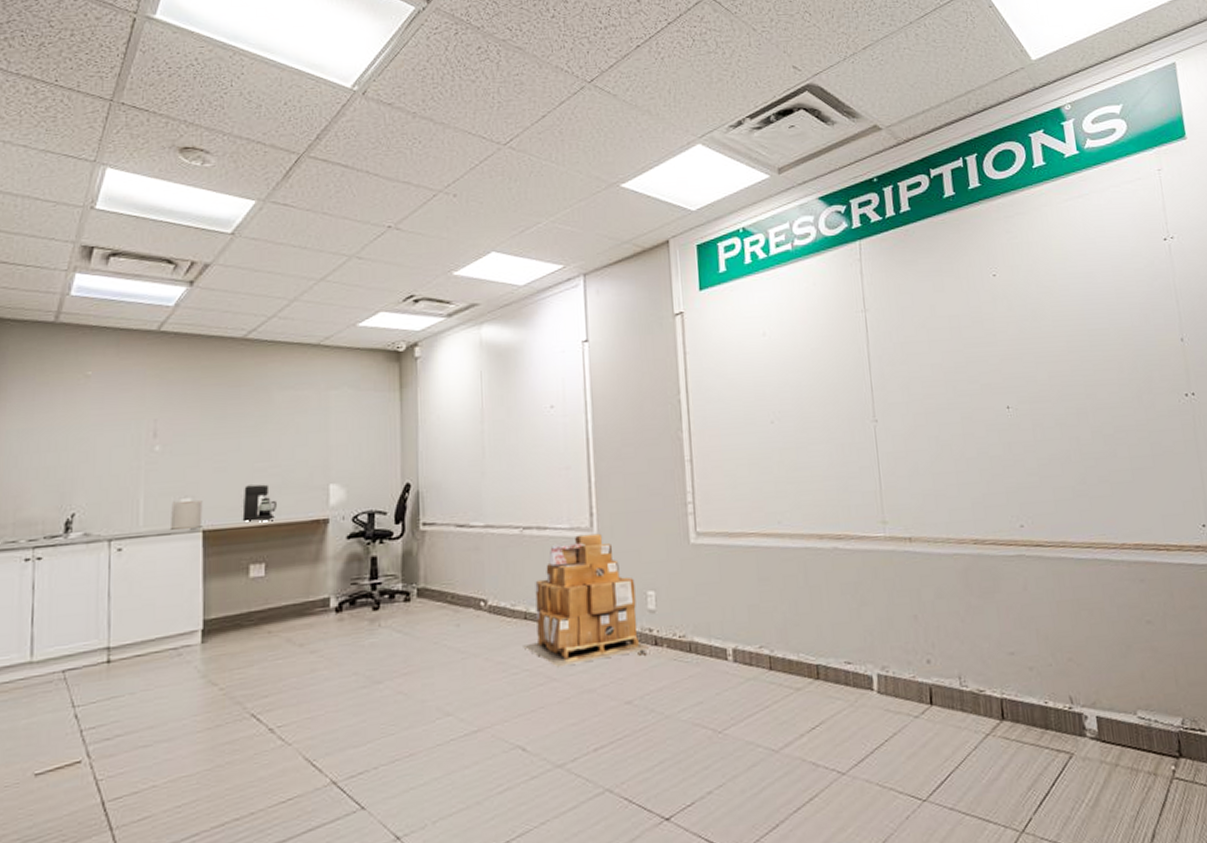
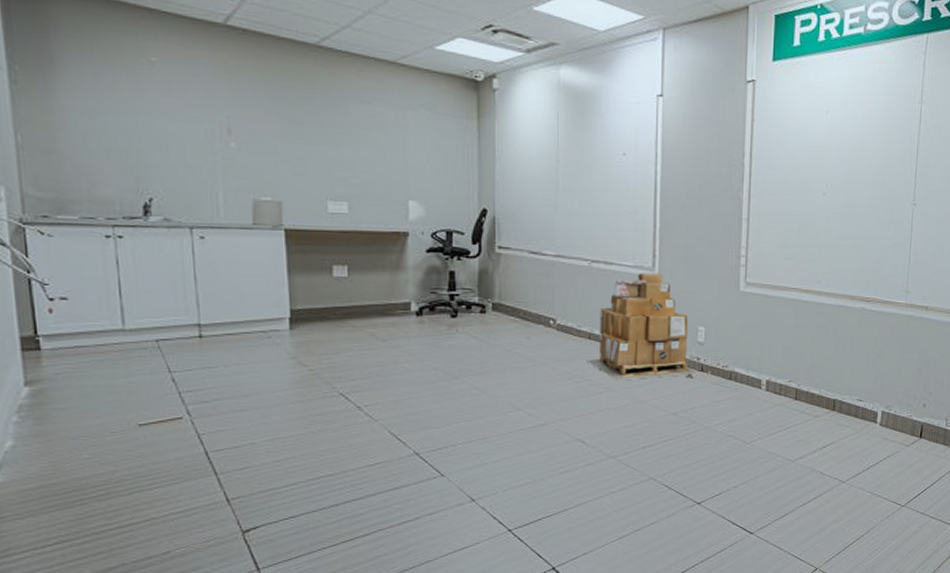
coffee maker: present [242,484,276,522] -> none [323,192,357,227]

